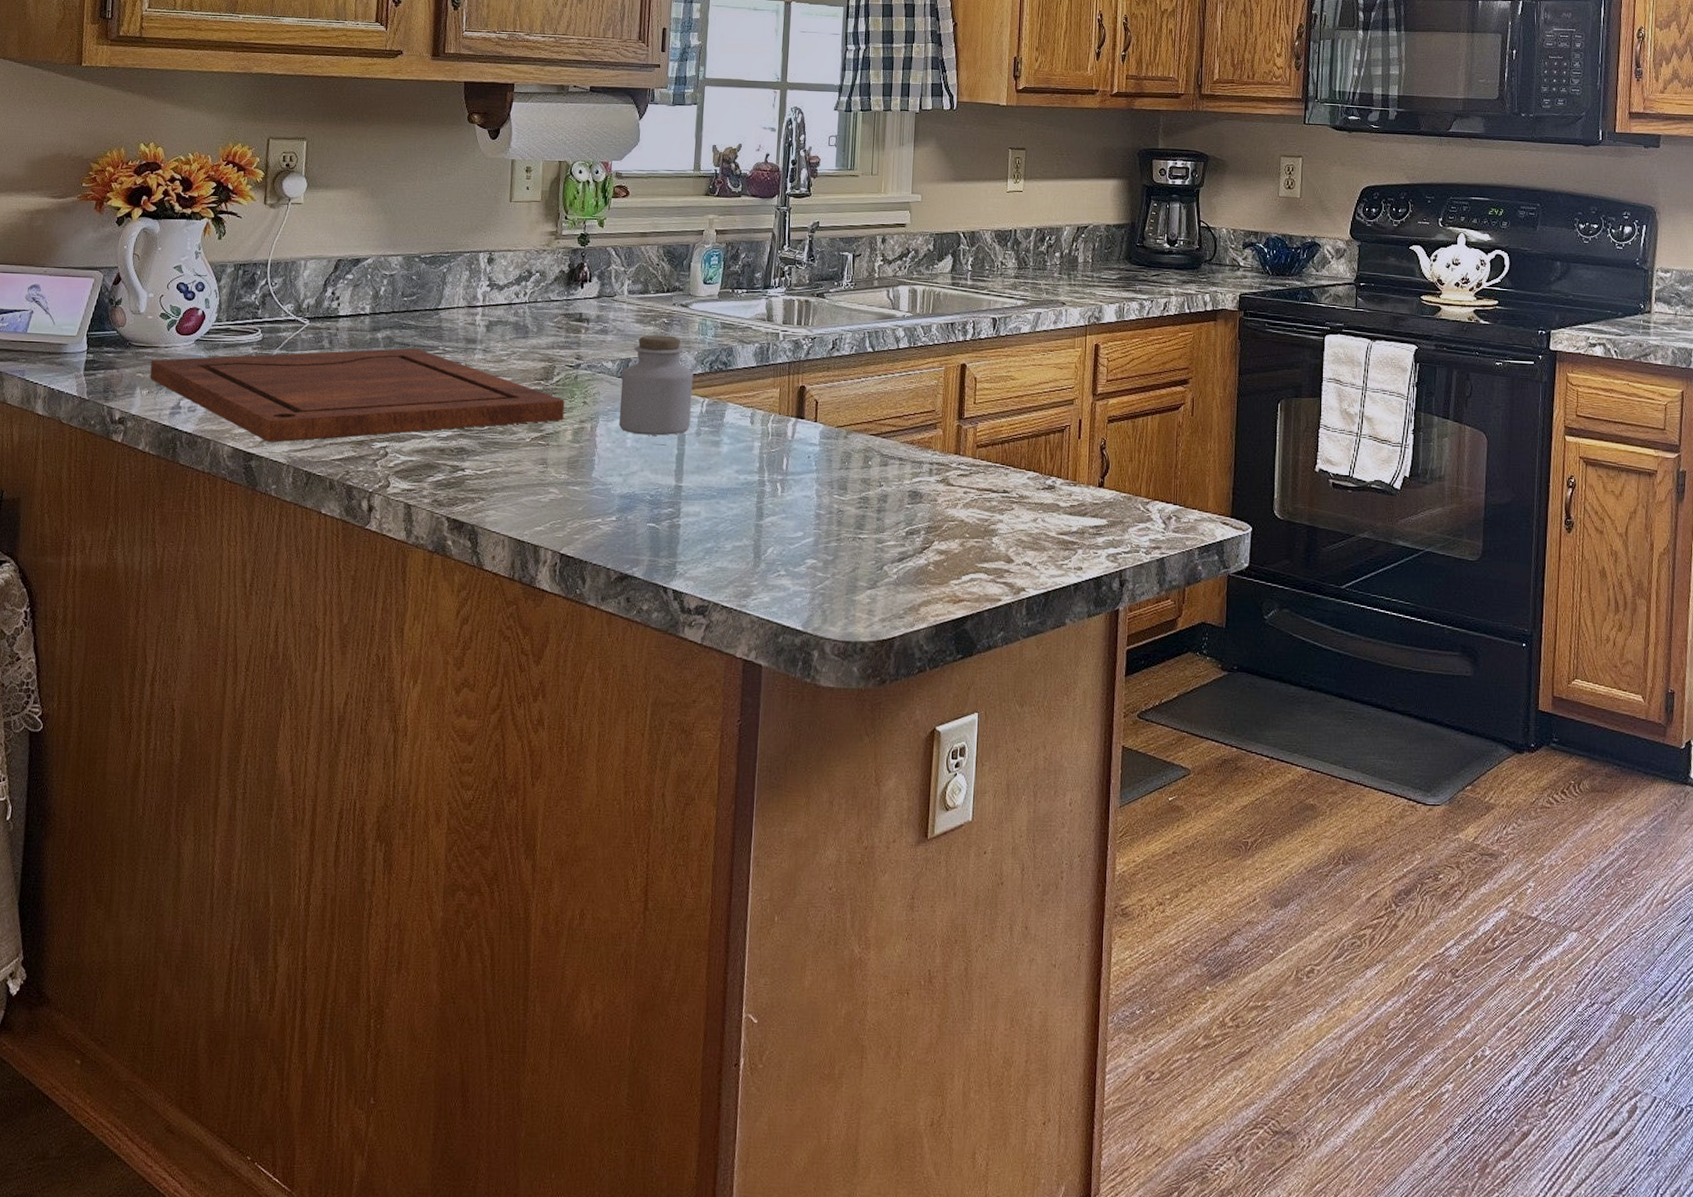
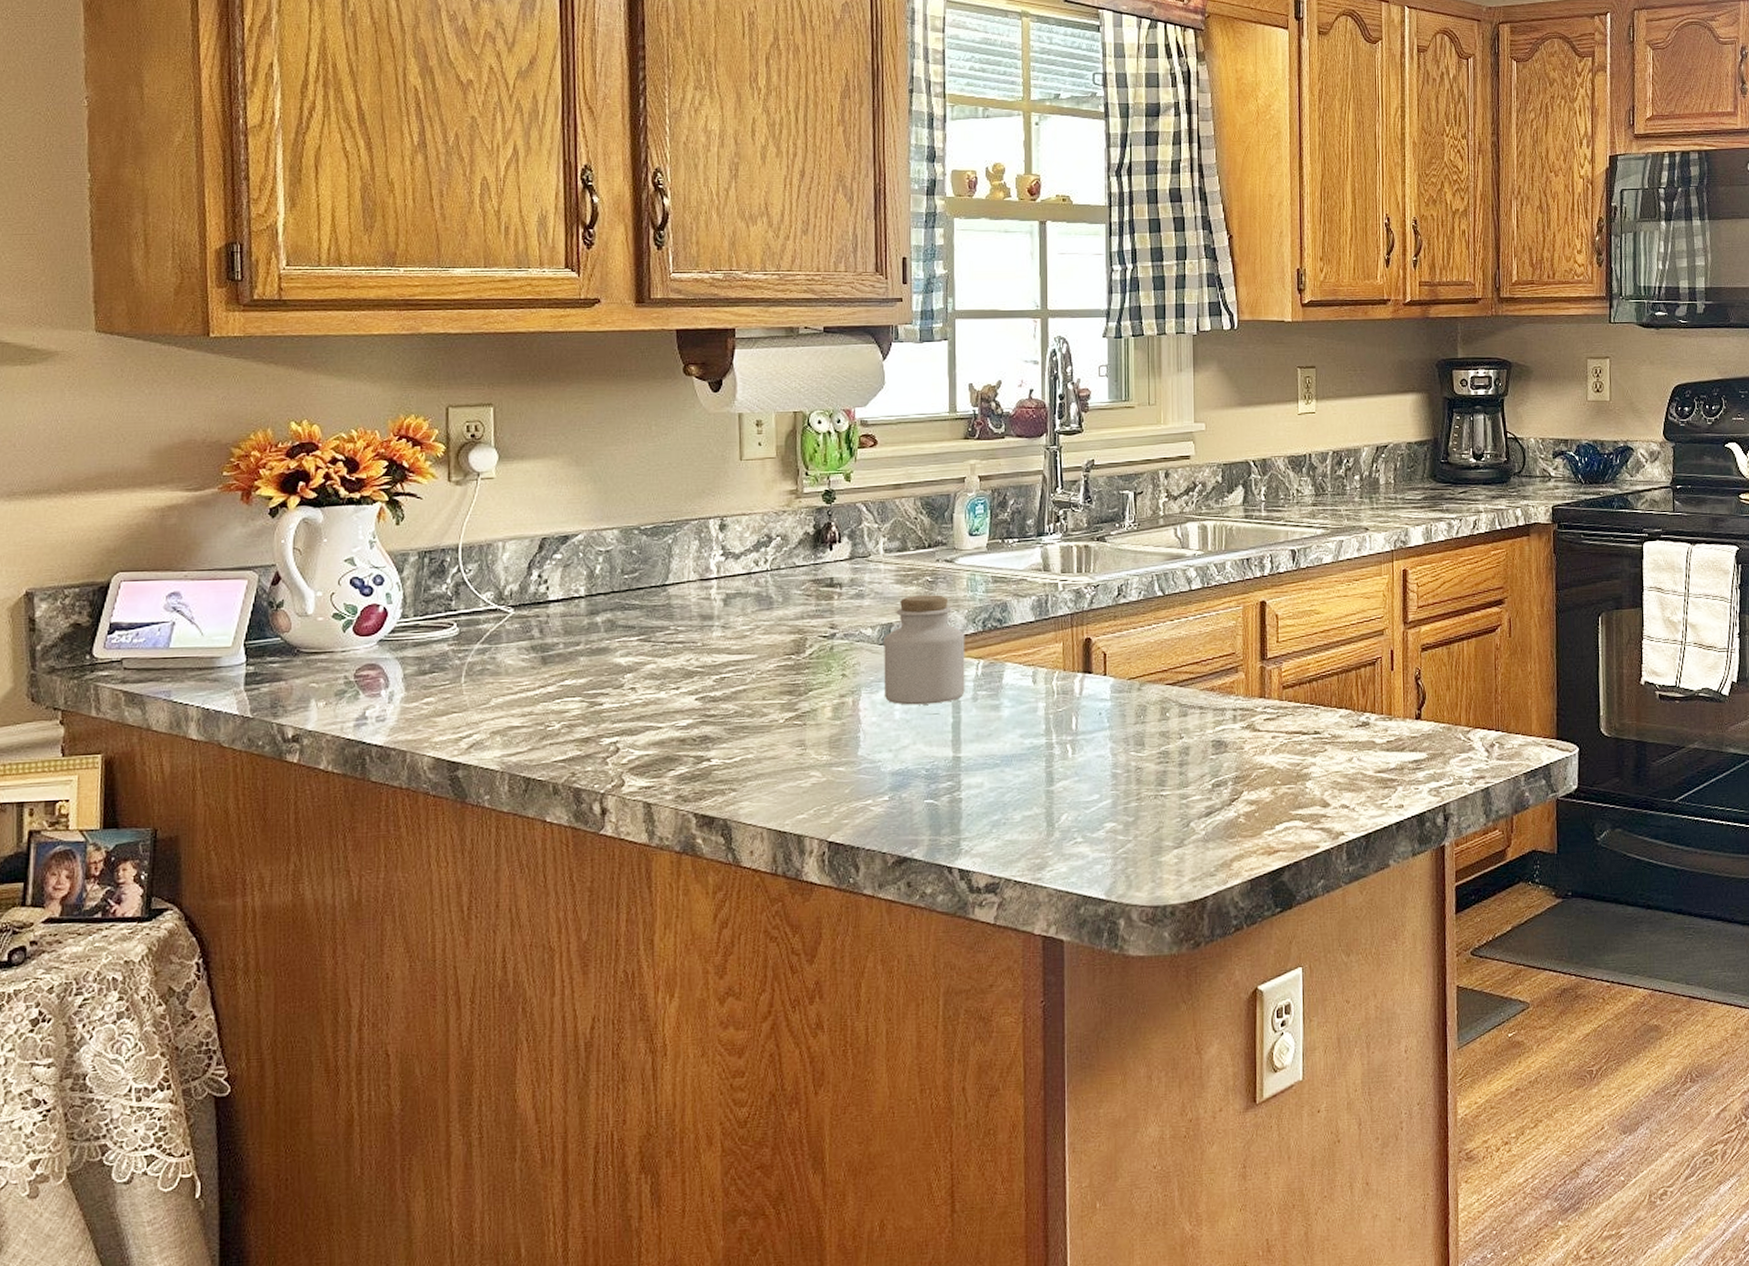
cutting board: present [149,348,565,442] -> none [326,630,821,748]

